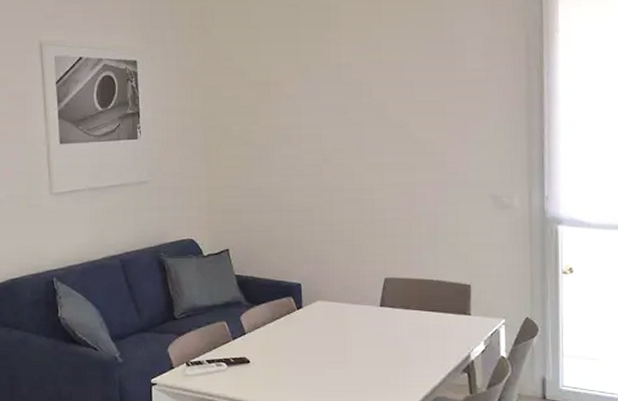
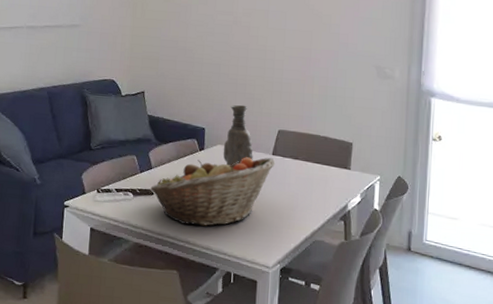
fruit basket: none [246,310,384,392] -> present [150,157,276,226]
vase: none [323,253,358,323] -> present [223,105,254,166]

